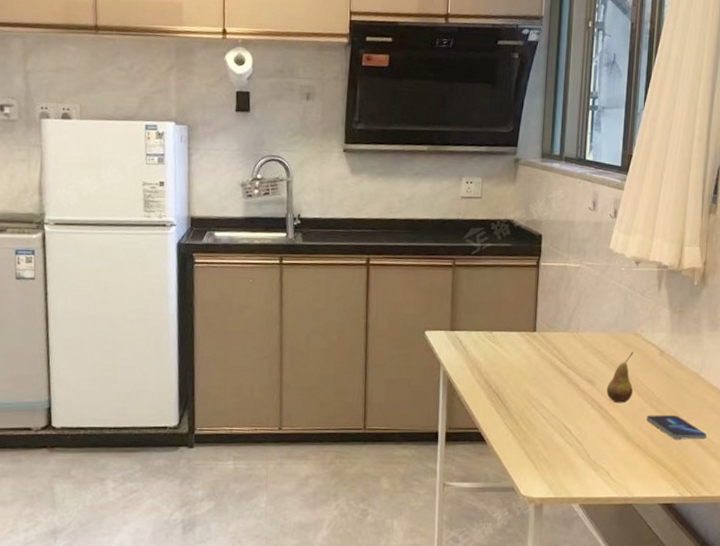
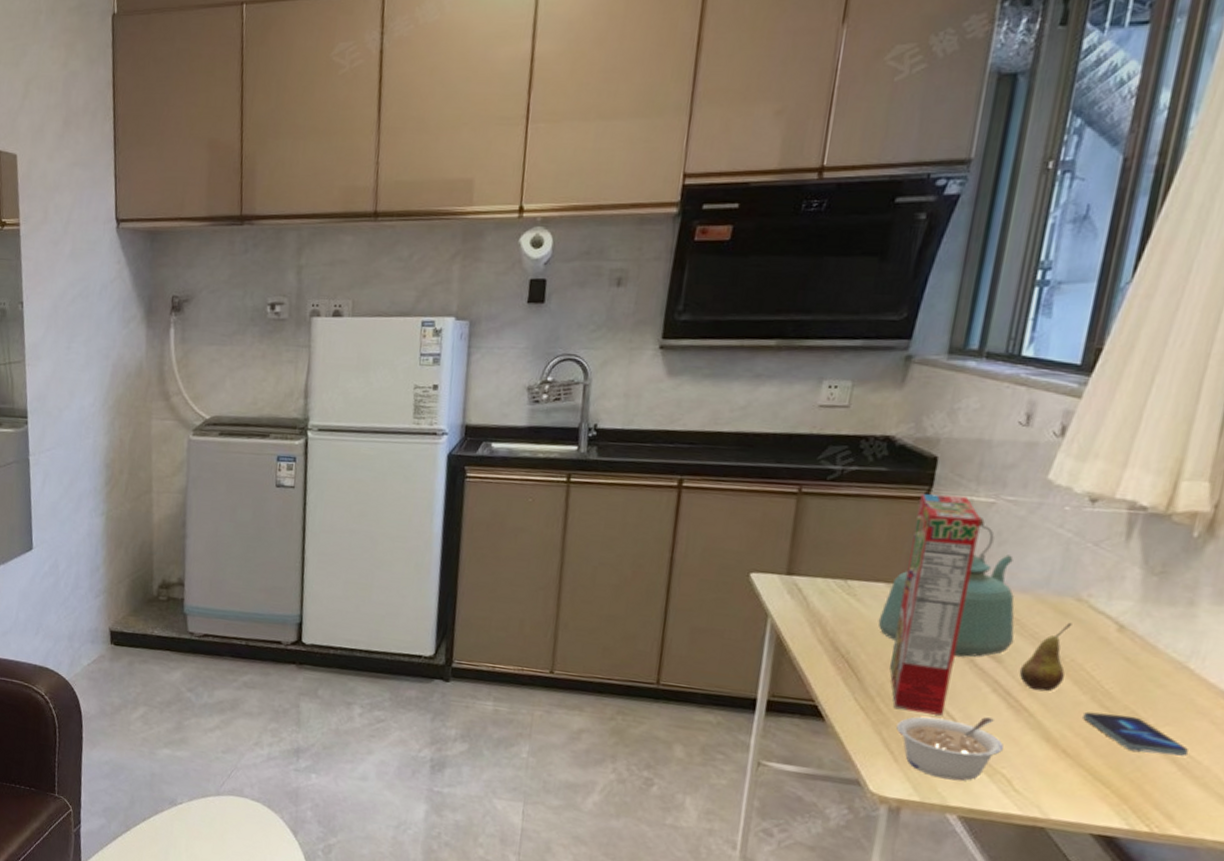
kettle: none [515,277,601,383] -> present [878,516,1015,657]
cereal box: none [526,262,573,429] -> present [890,494,982,716]
legume: none [534,427,602,478] -> present [896,717,1004,781]

